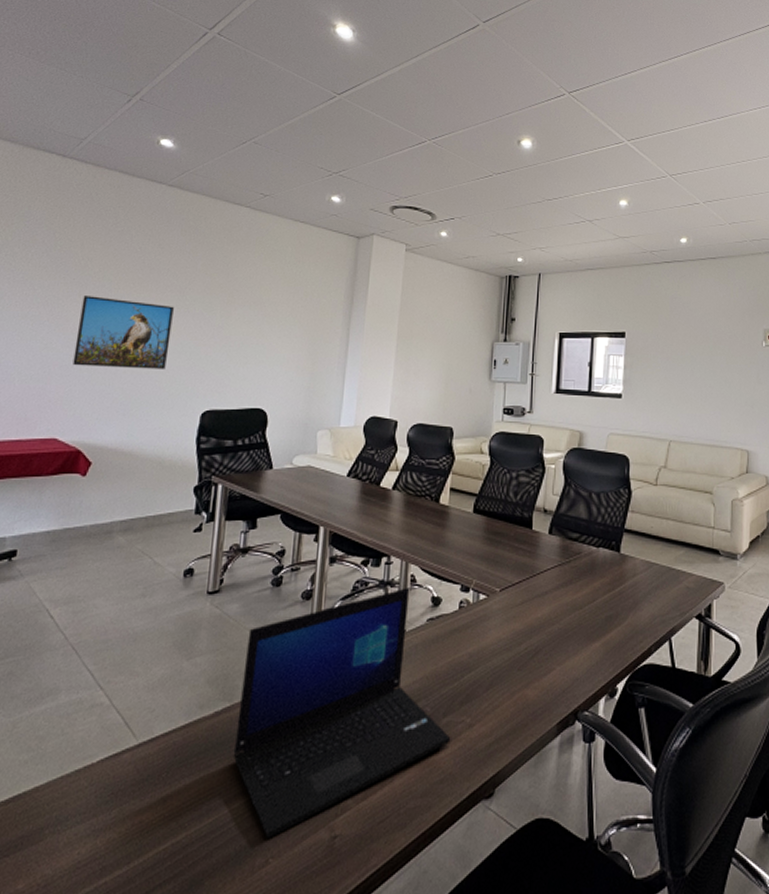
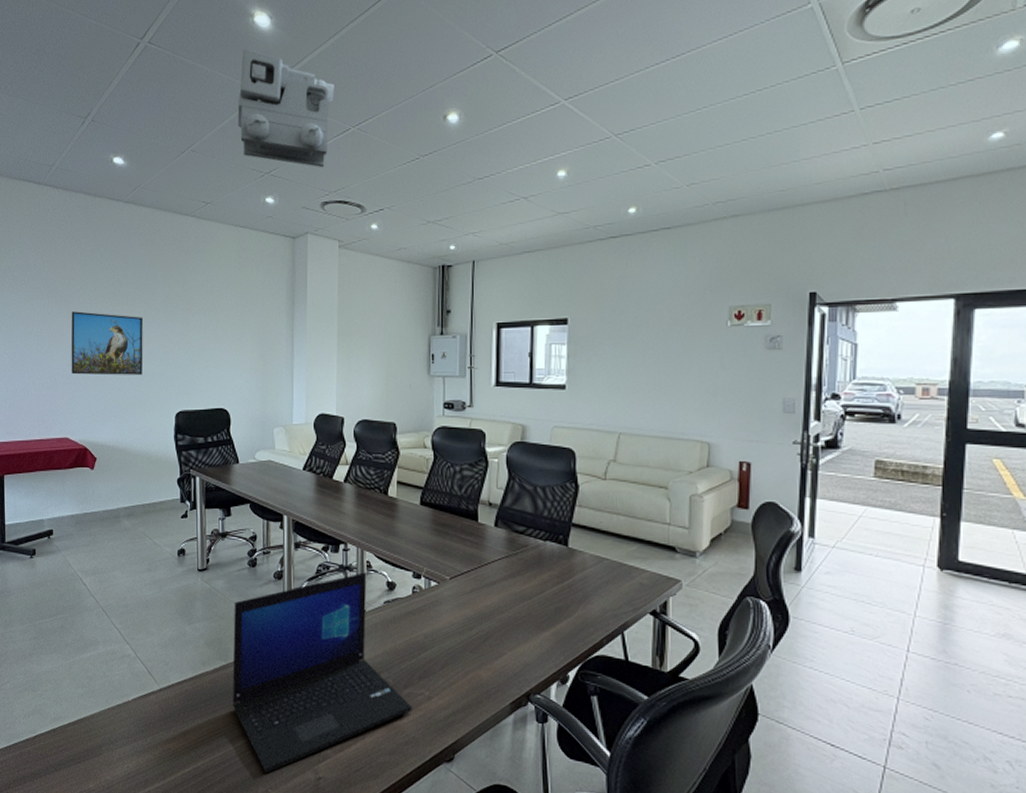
total station: none [308,55,413,174] -> present [237,49,335,168]

